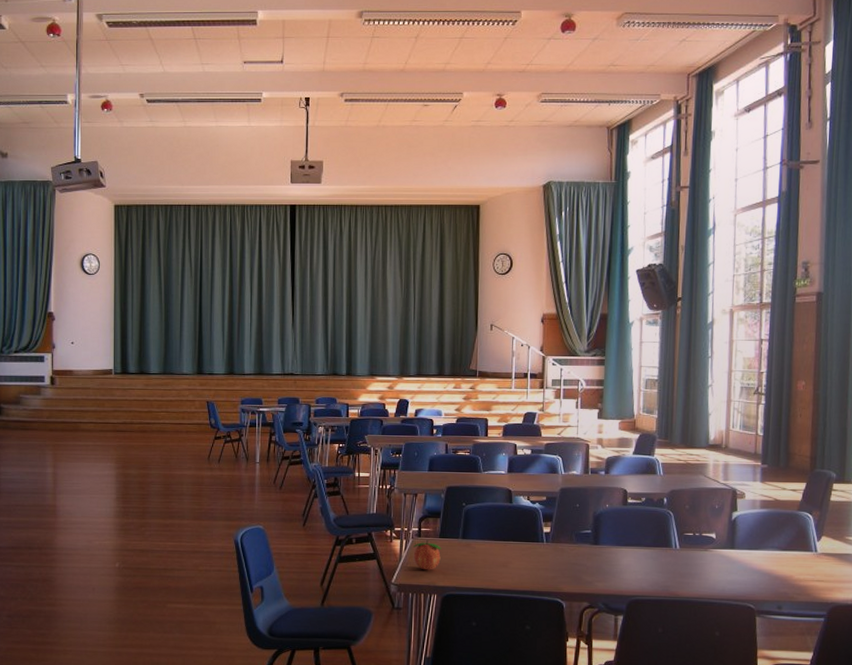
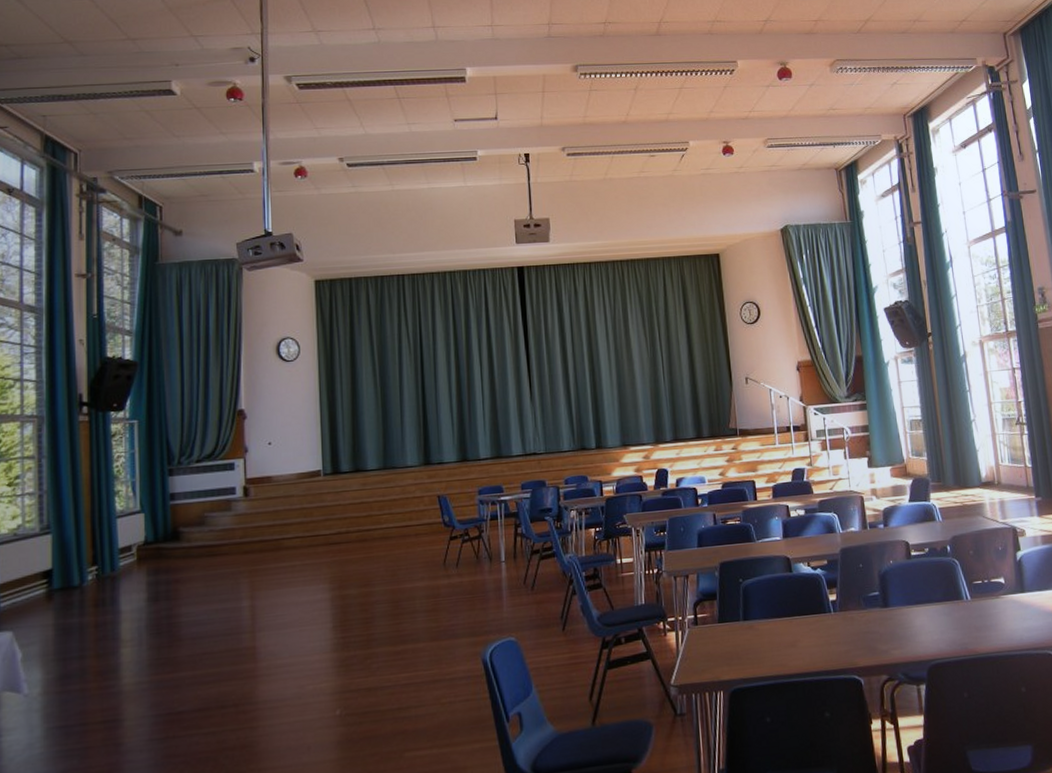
fruit: present [412,540,441,570] -> none [690,628,723,664]

